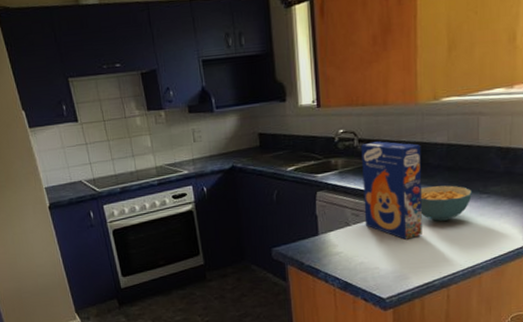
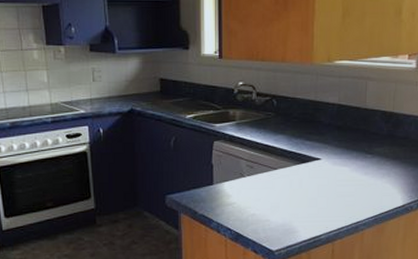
cereal box: present [361,141,422,240] -> none [258,96,314,194]
cereal bowl: present [420,185,472,221] -> none [311,144,358,177]

